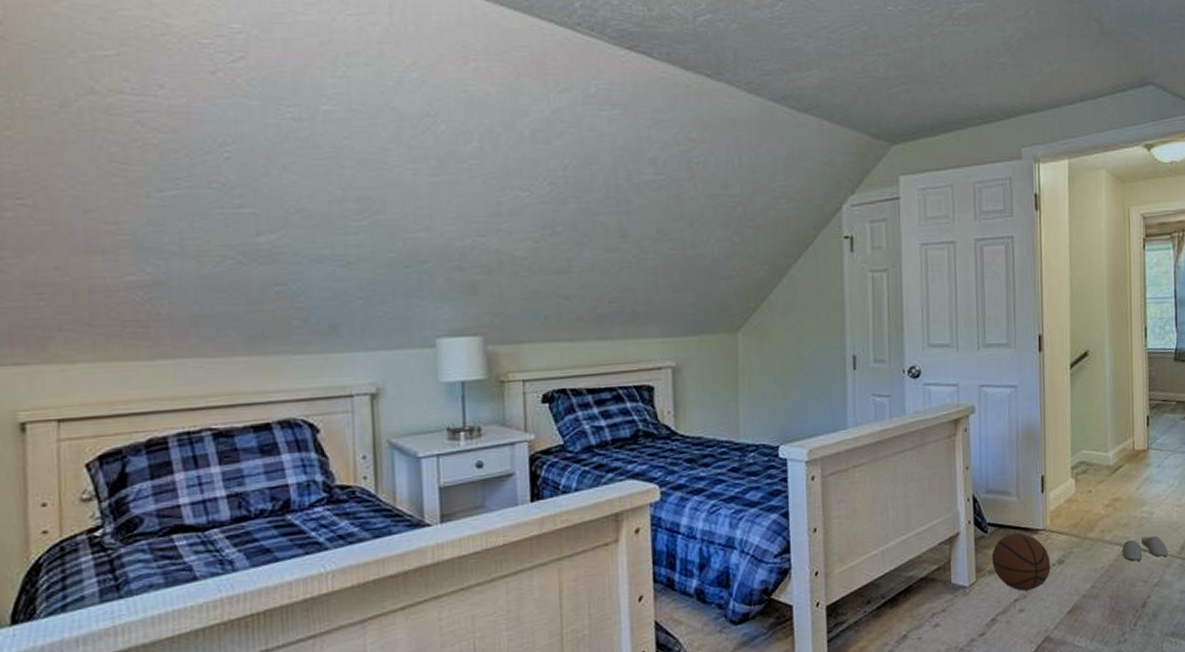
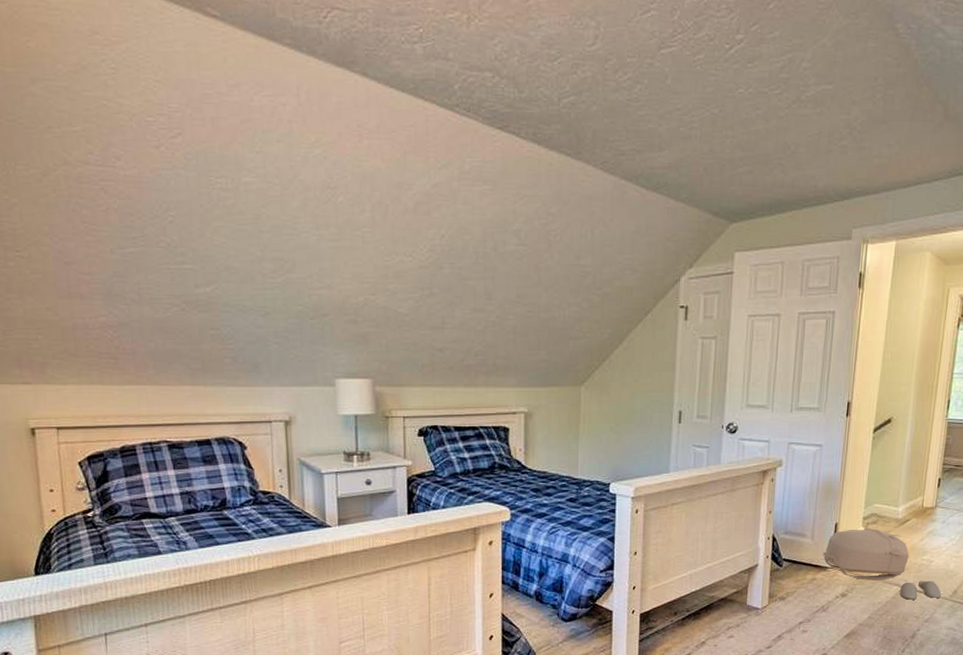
basketball: present [992,532,1051,591] -> none [784,568,835,616]
backpack: none [1031,479,1127,542] -> present [823,528,909,580]

